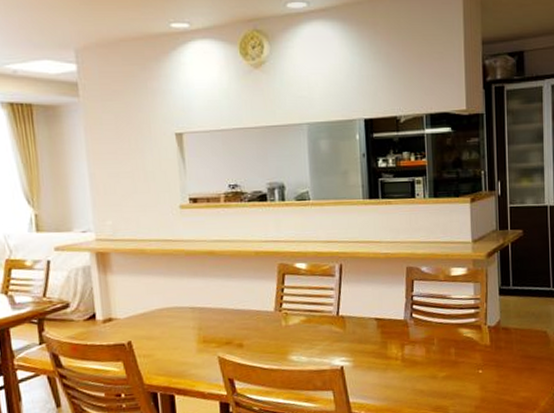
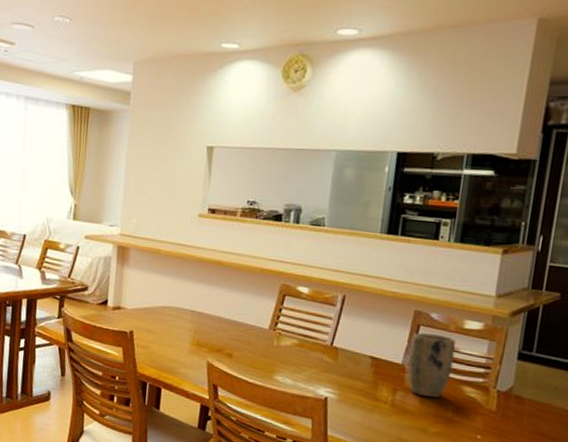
plant pot: none [409,285,448,346] -> present [408,332,457,398]

